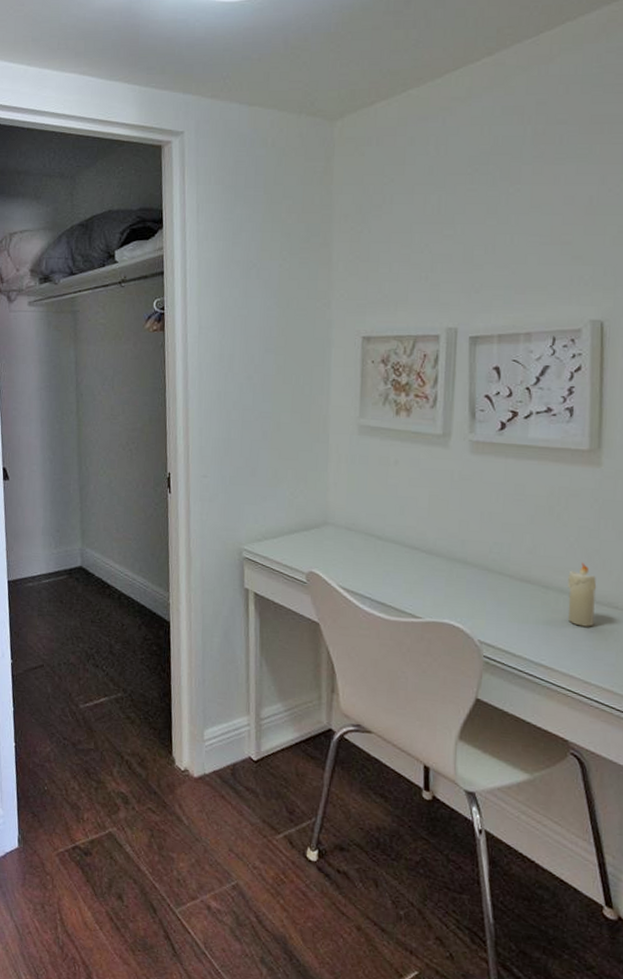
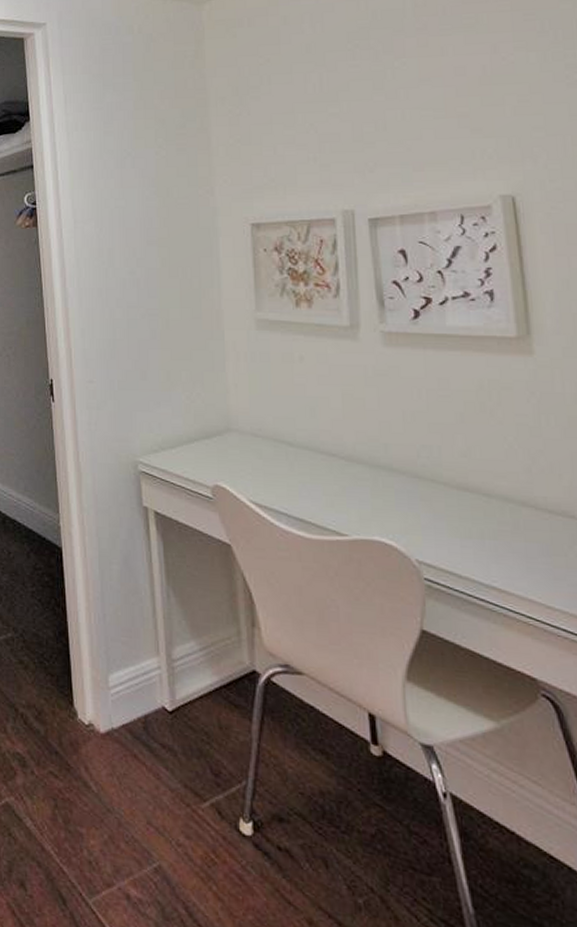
candle: present [567,562,597,627] -> none [511,465,549,541]

